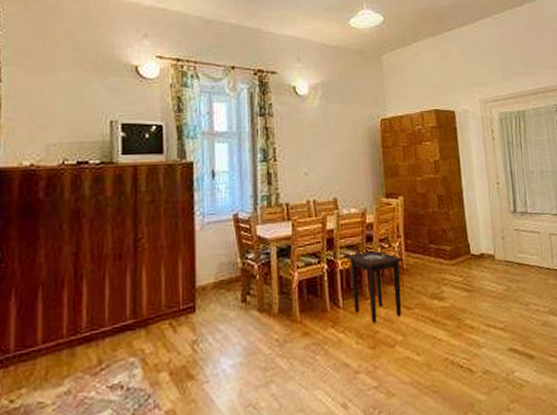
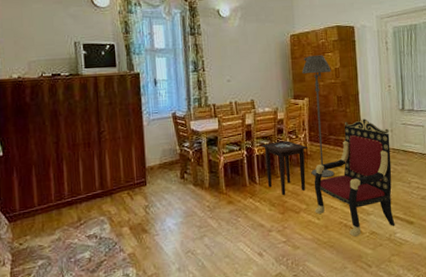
floor lamp: none [394,144,437,300] -> present [301,55,335,178]
armchair: none [412,223,513,378] -> present [314,119,395,237]

